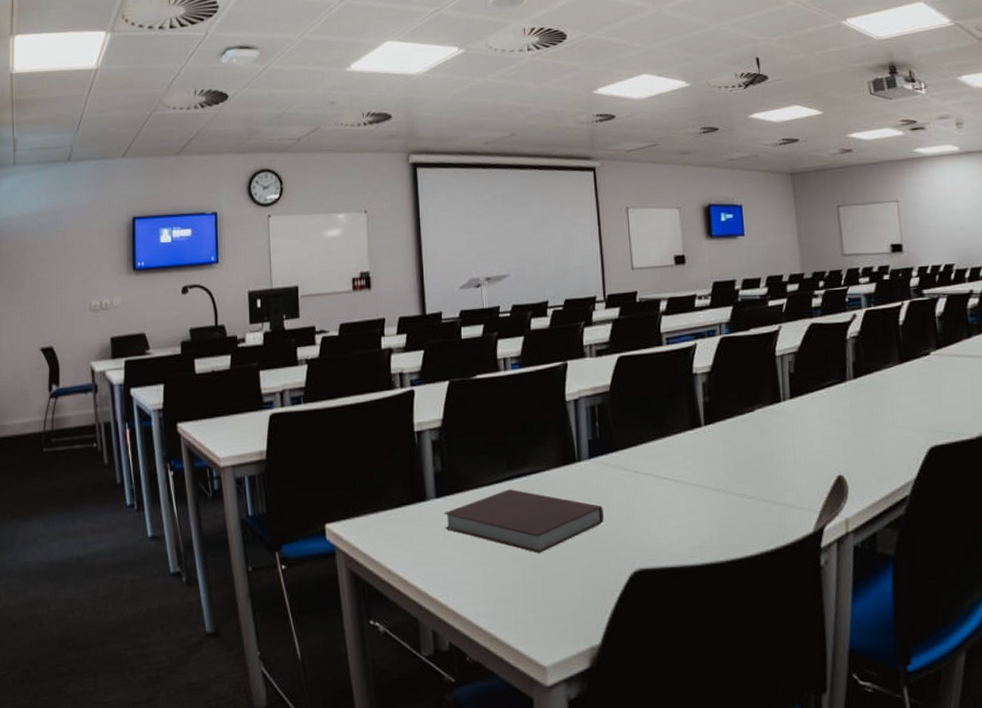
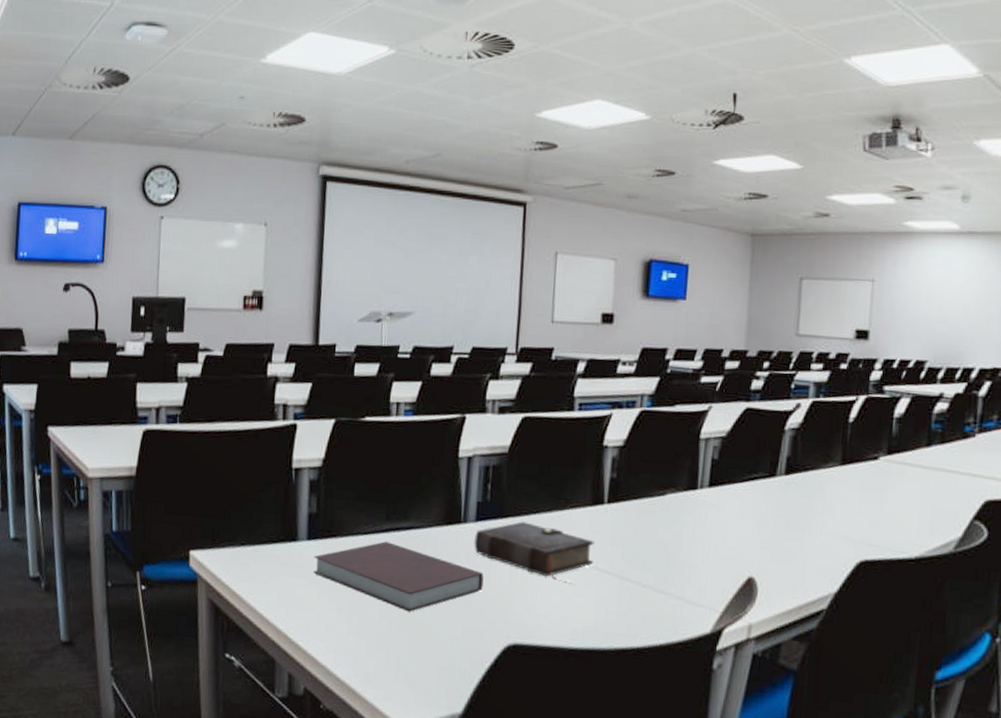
book: none [590,453,700,506] -> present [474,521,595,586]

